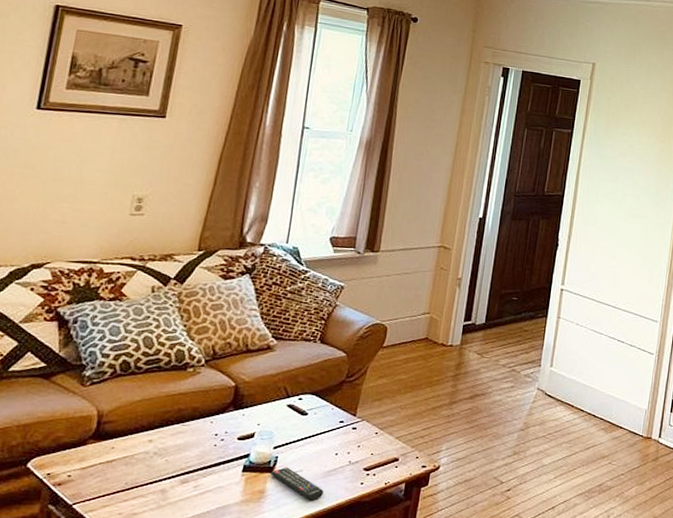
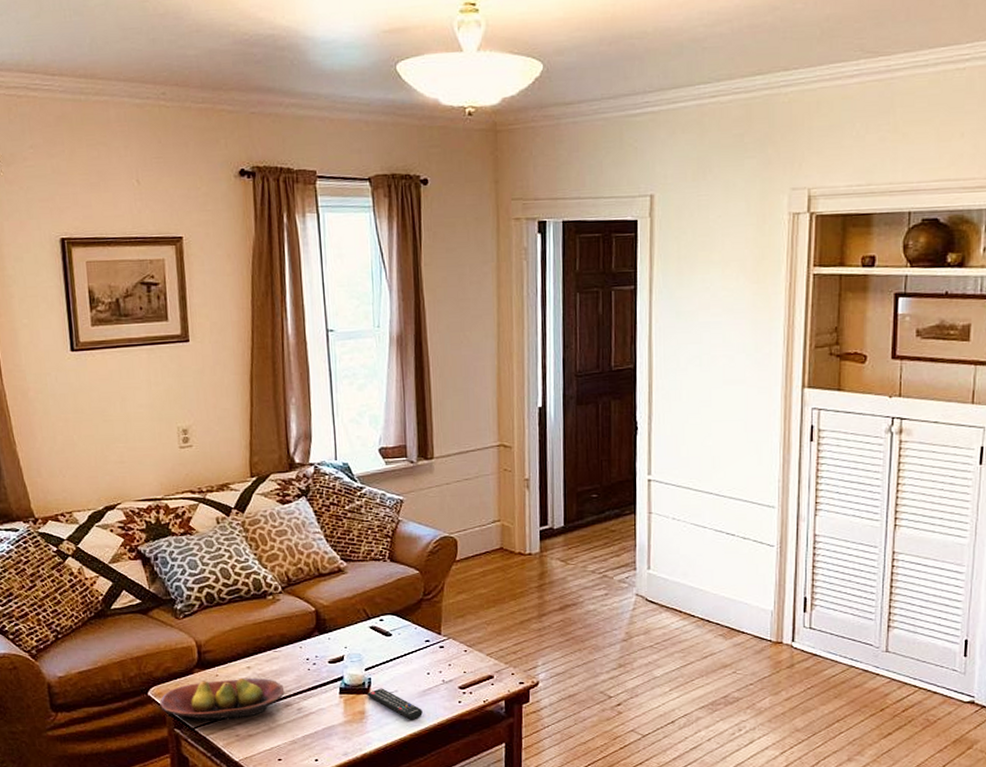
fruit bowl: none [38,451,185,498] -> present [160,677,285,722]

